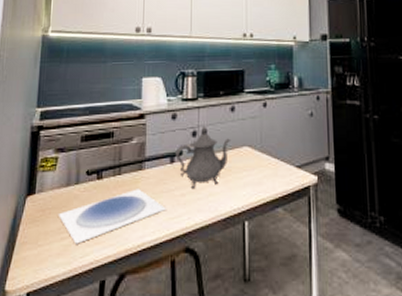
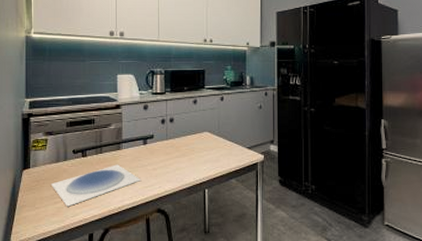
teapot: present [175,125,232,190] -> none [147,115,194,165]

